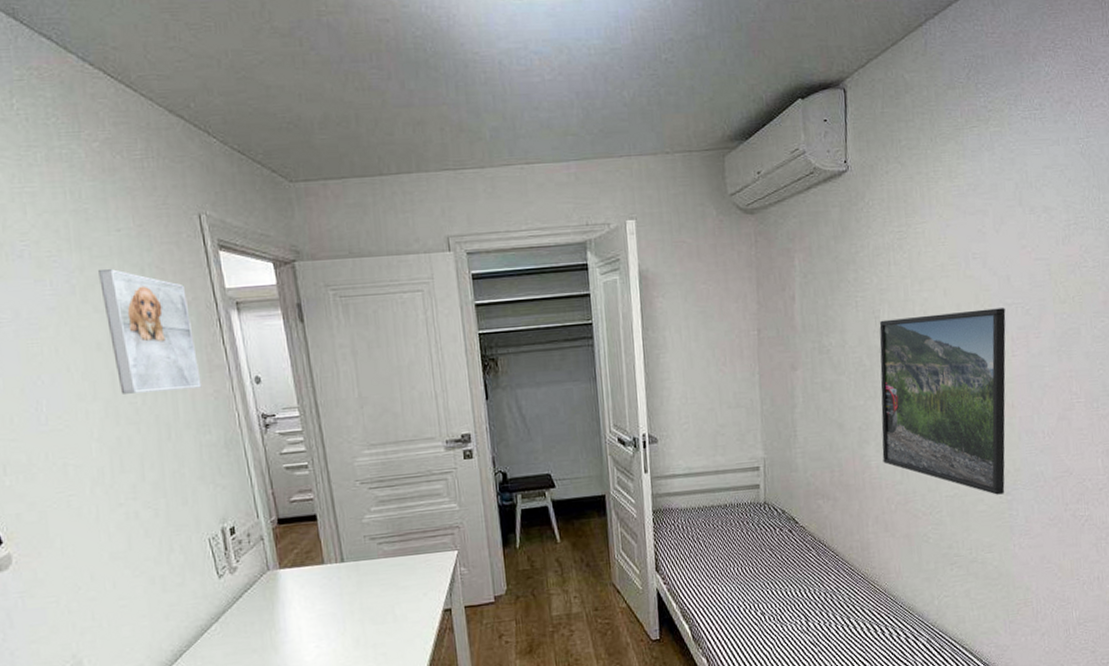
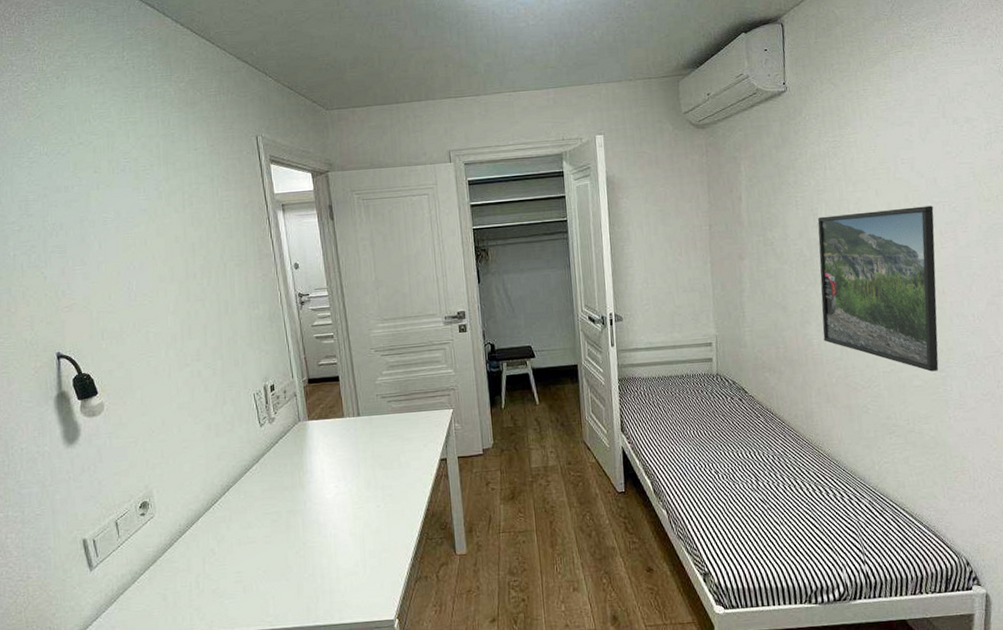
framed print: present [99,269,202,394] -> none [180,179,253,277]

